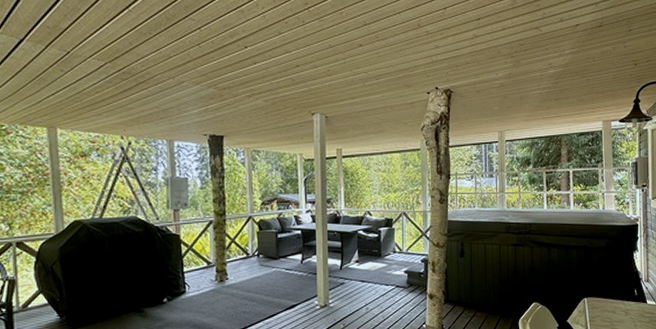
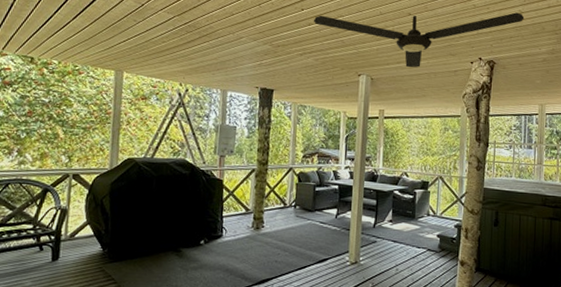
ceiling fan: none [258,37,479,103] -> present [313,12,525,68]

